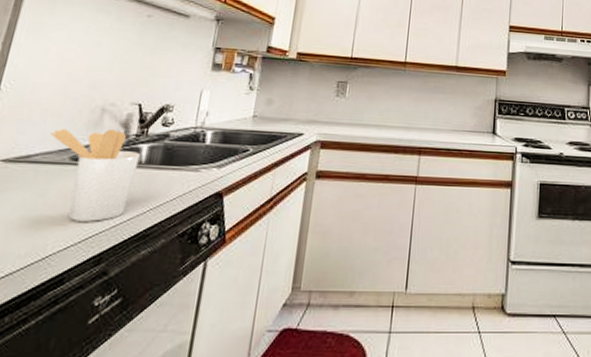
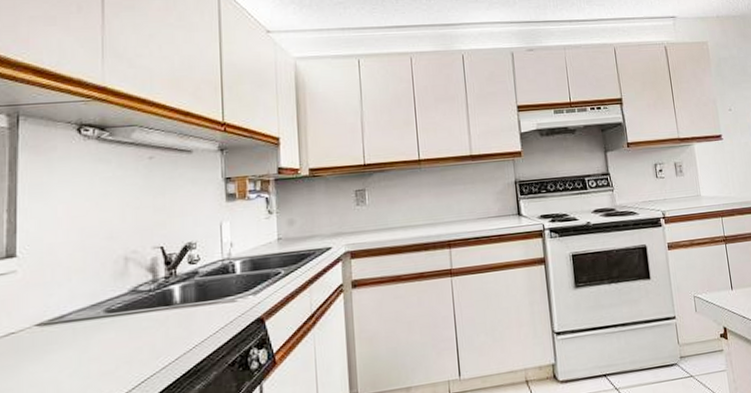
utensil holder: present [50,128,140,222] -> none [79,275,174,370]

